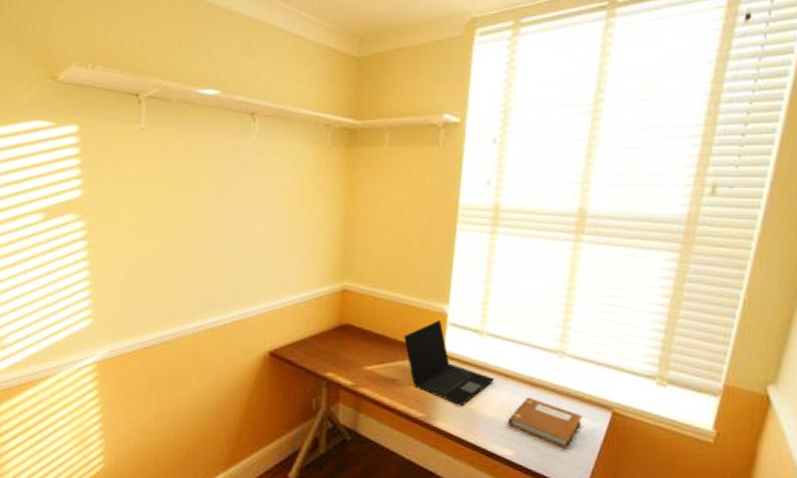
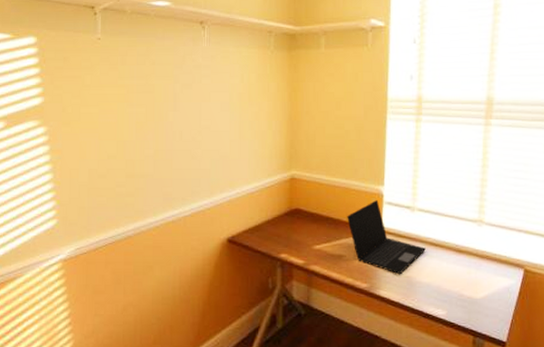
notebook: present [507,398,583,450] -> none [439,263,501,305]

